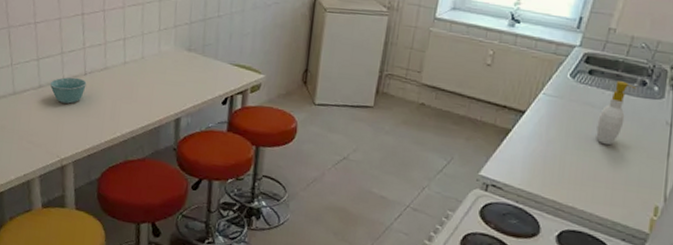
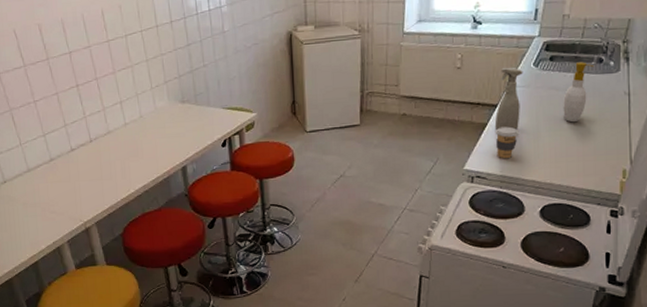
bowl: present [49,77,87,104] -> none [60,145,94,171]
coffee cup: none [517,136,545,172] -> present [495,126,519,159]
spray bottle: none [519,72,558,142] -> present [494,67,523,130]

